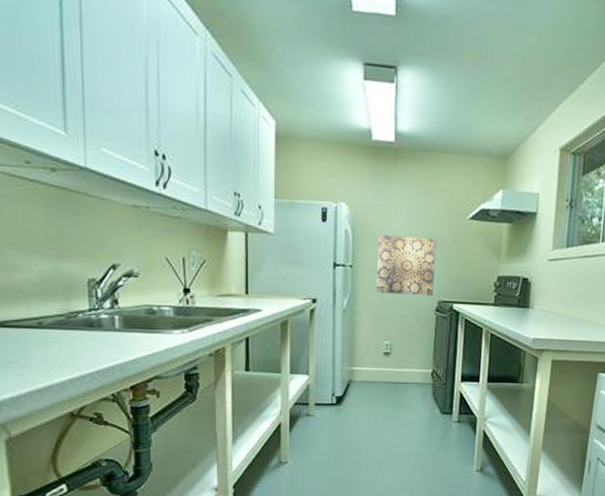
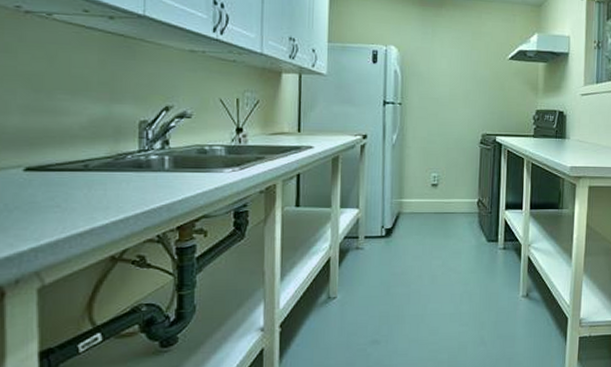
wall art: present [376,235,436,296] -> none [424,75,479,130]

